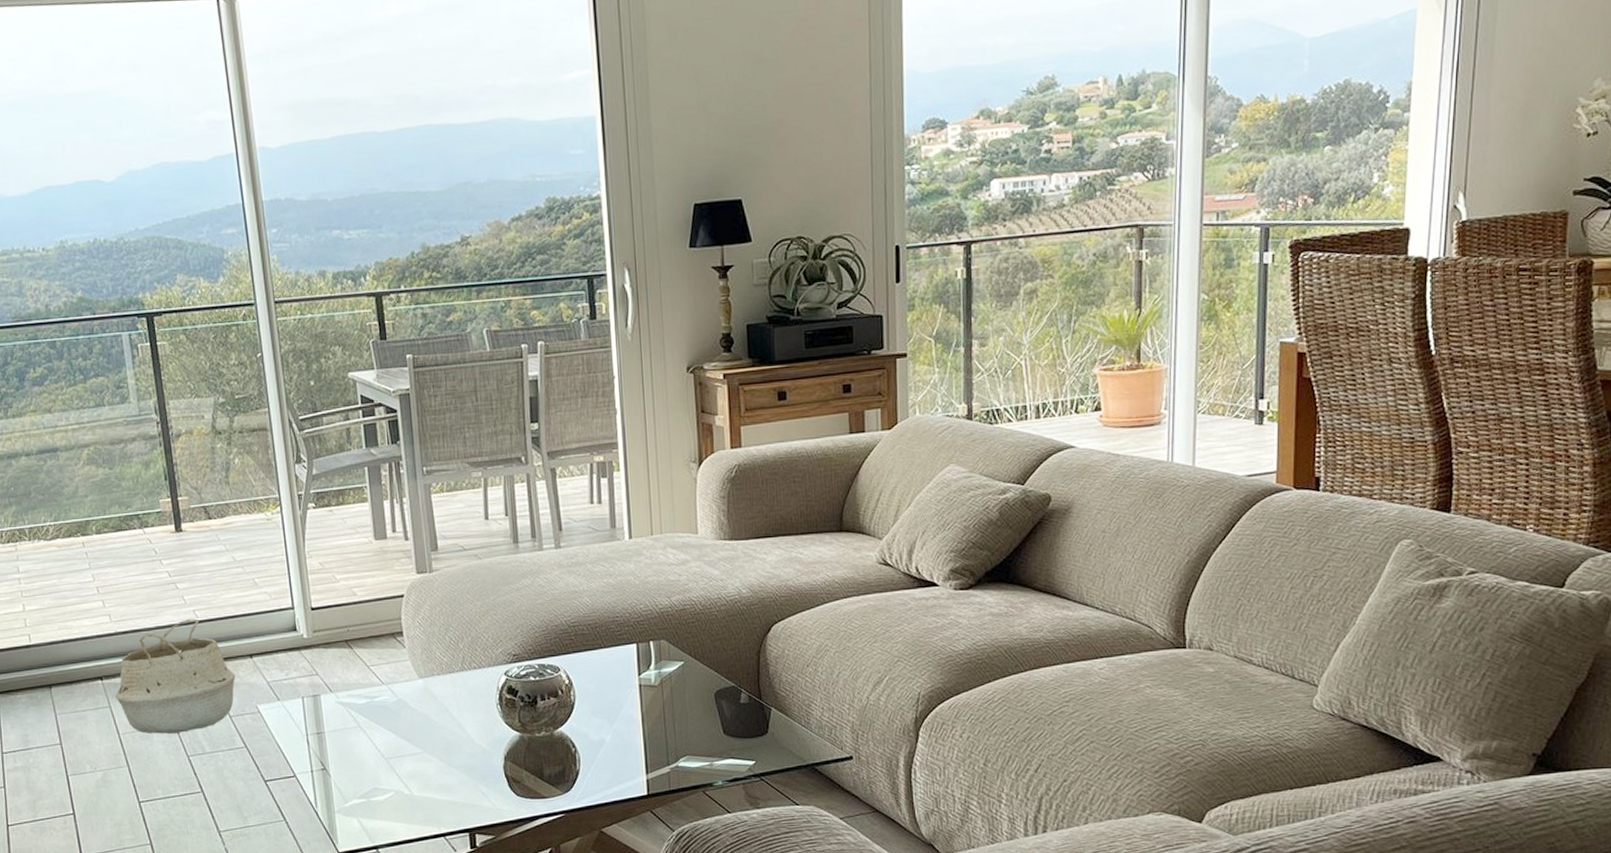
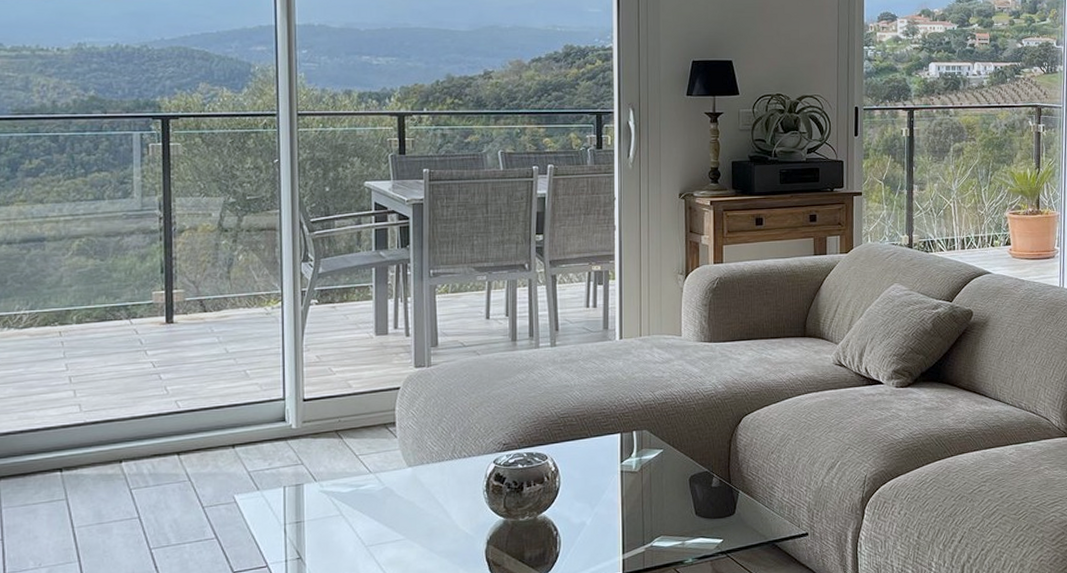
woven basket: present [114,618,236,734] -> none [73,409,214,527]

